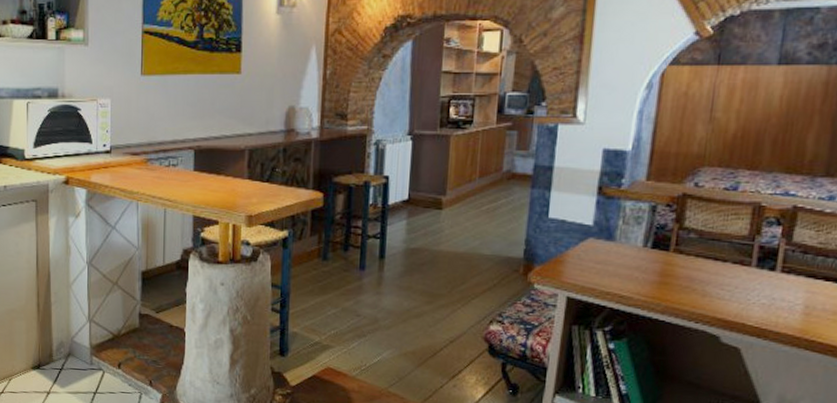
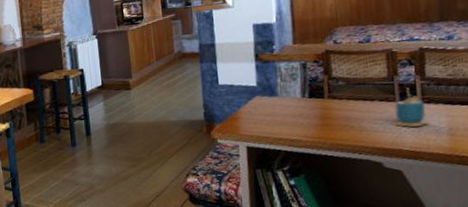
cup: none [741,252,784,299] -> present [392,88,429,127]

